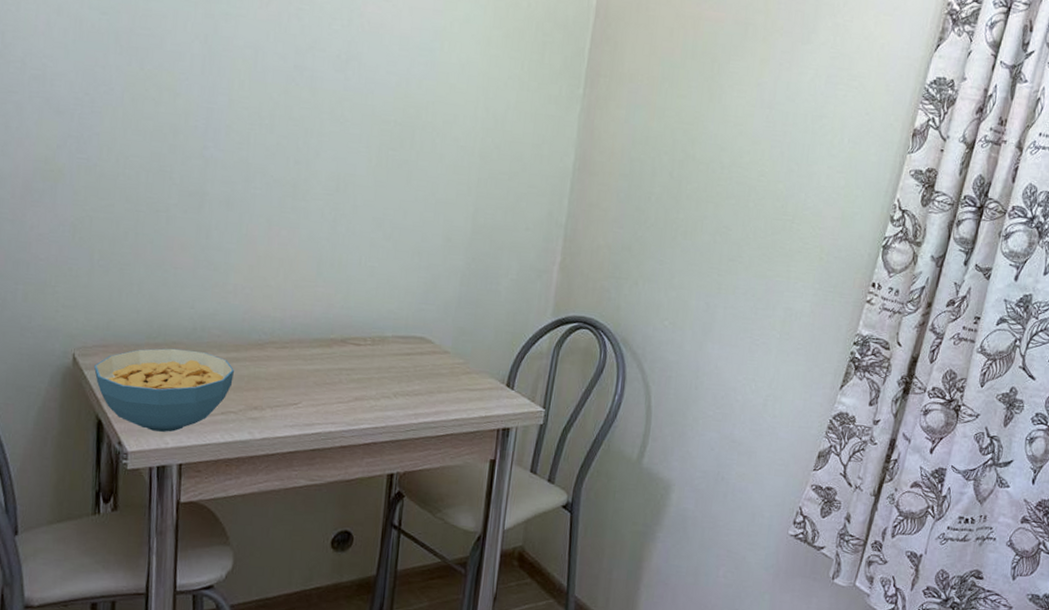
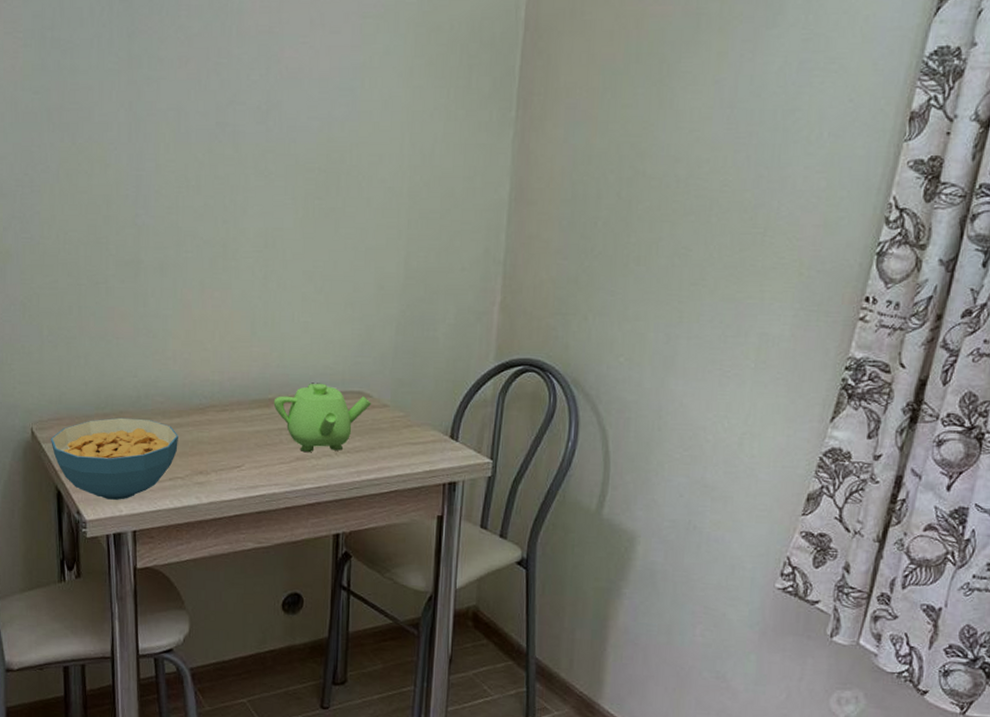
teapot: none [335,326,433,394] -> present [273,383,372,453]

